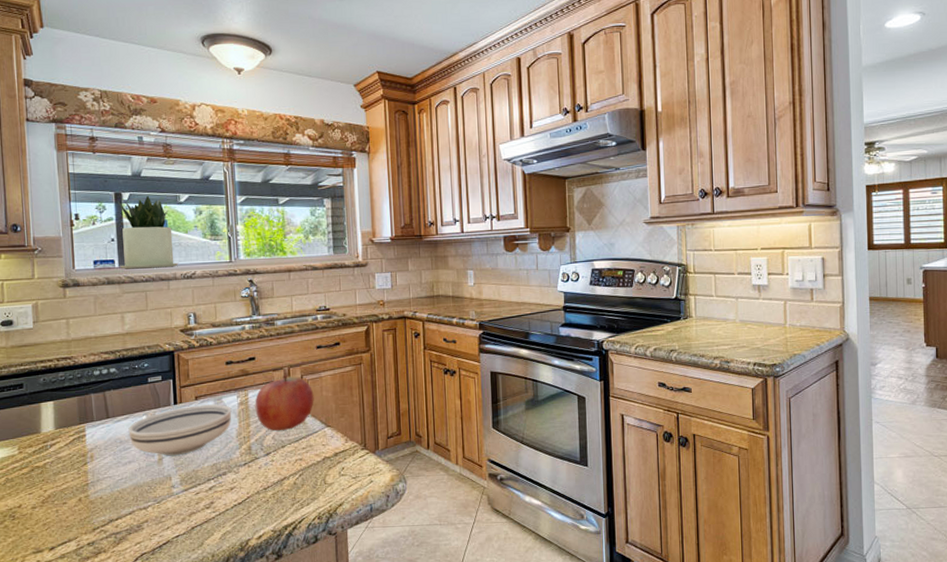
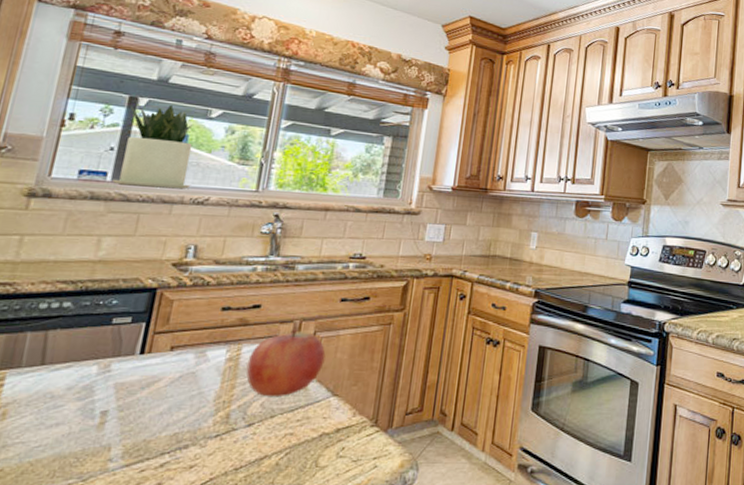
bowl: present [128,404,232,456] -> none [66,357,216,420]

